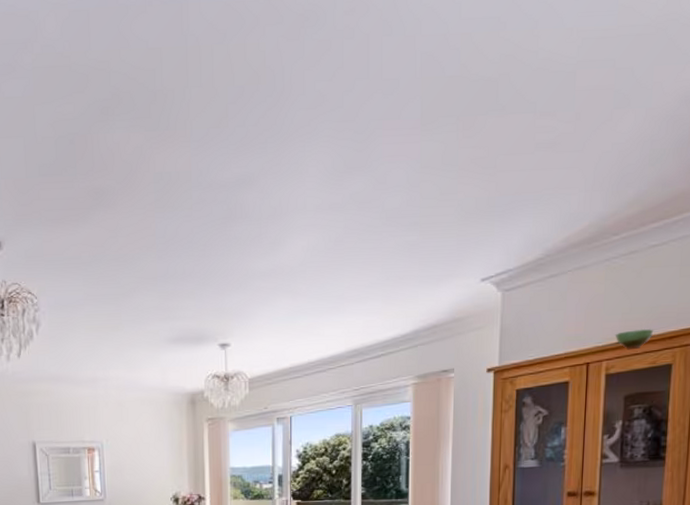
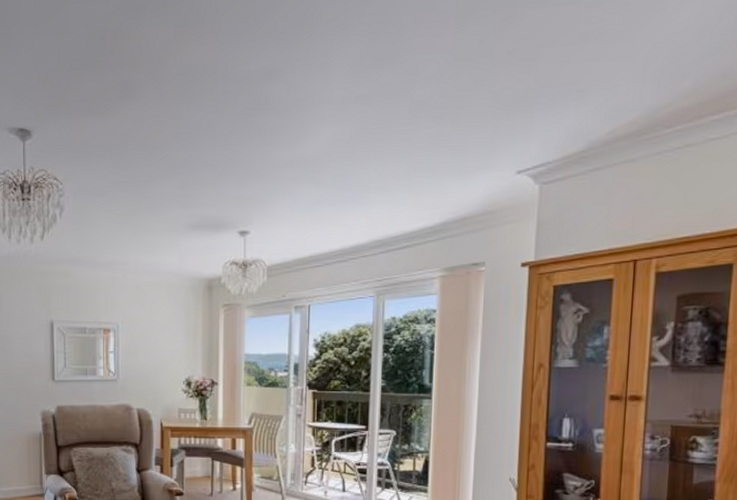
bowl: present [615,328,654,350] -> none [666,225,712,248]

